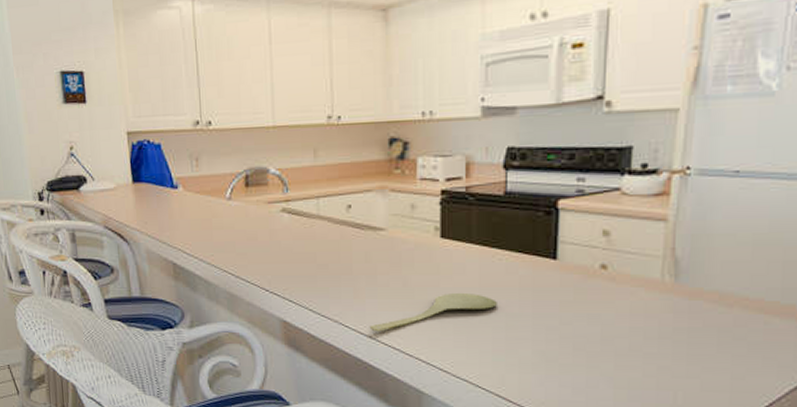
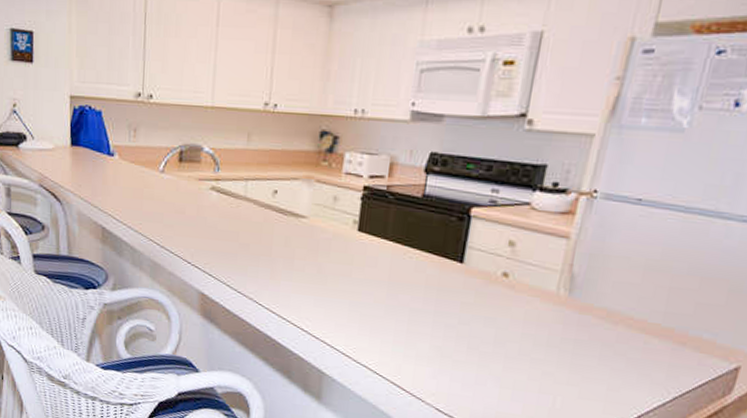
spoon: present [369,293,497,332] -> none [281,284,403,313]

